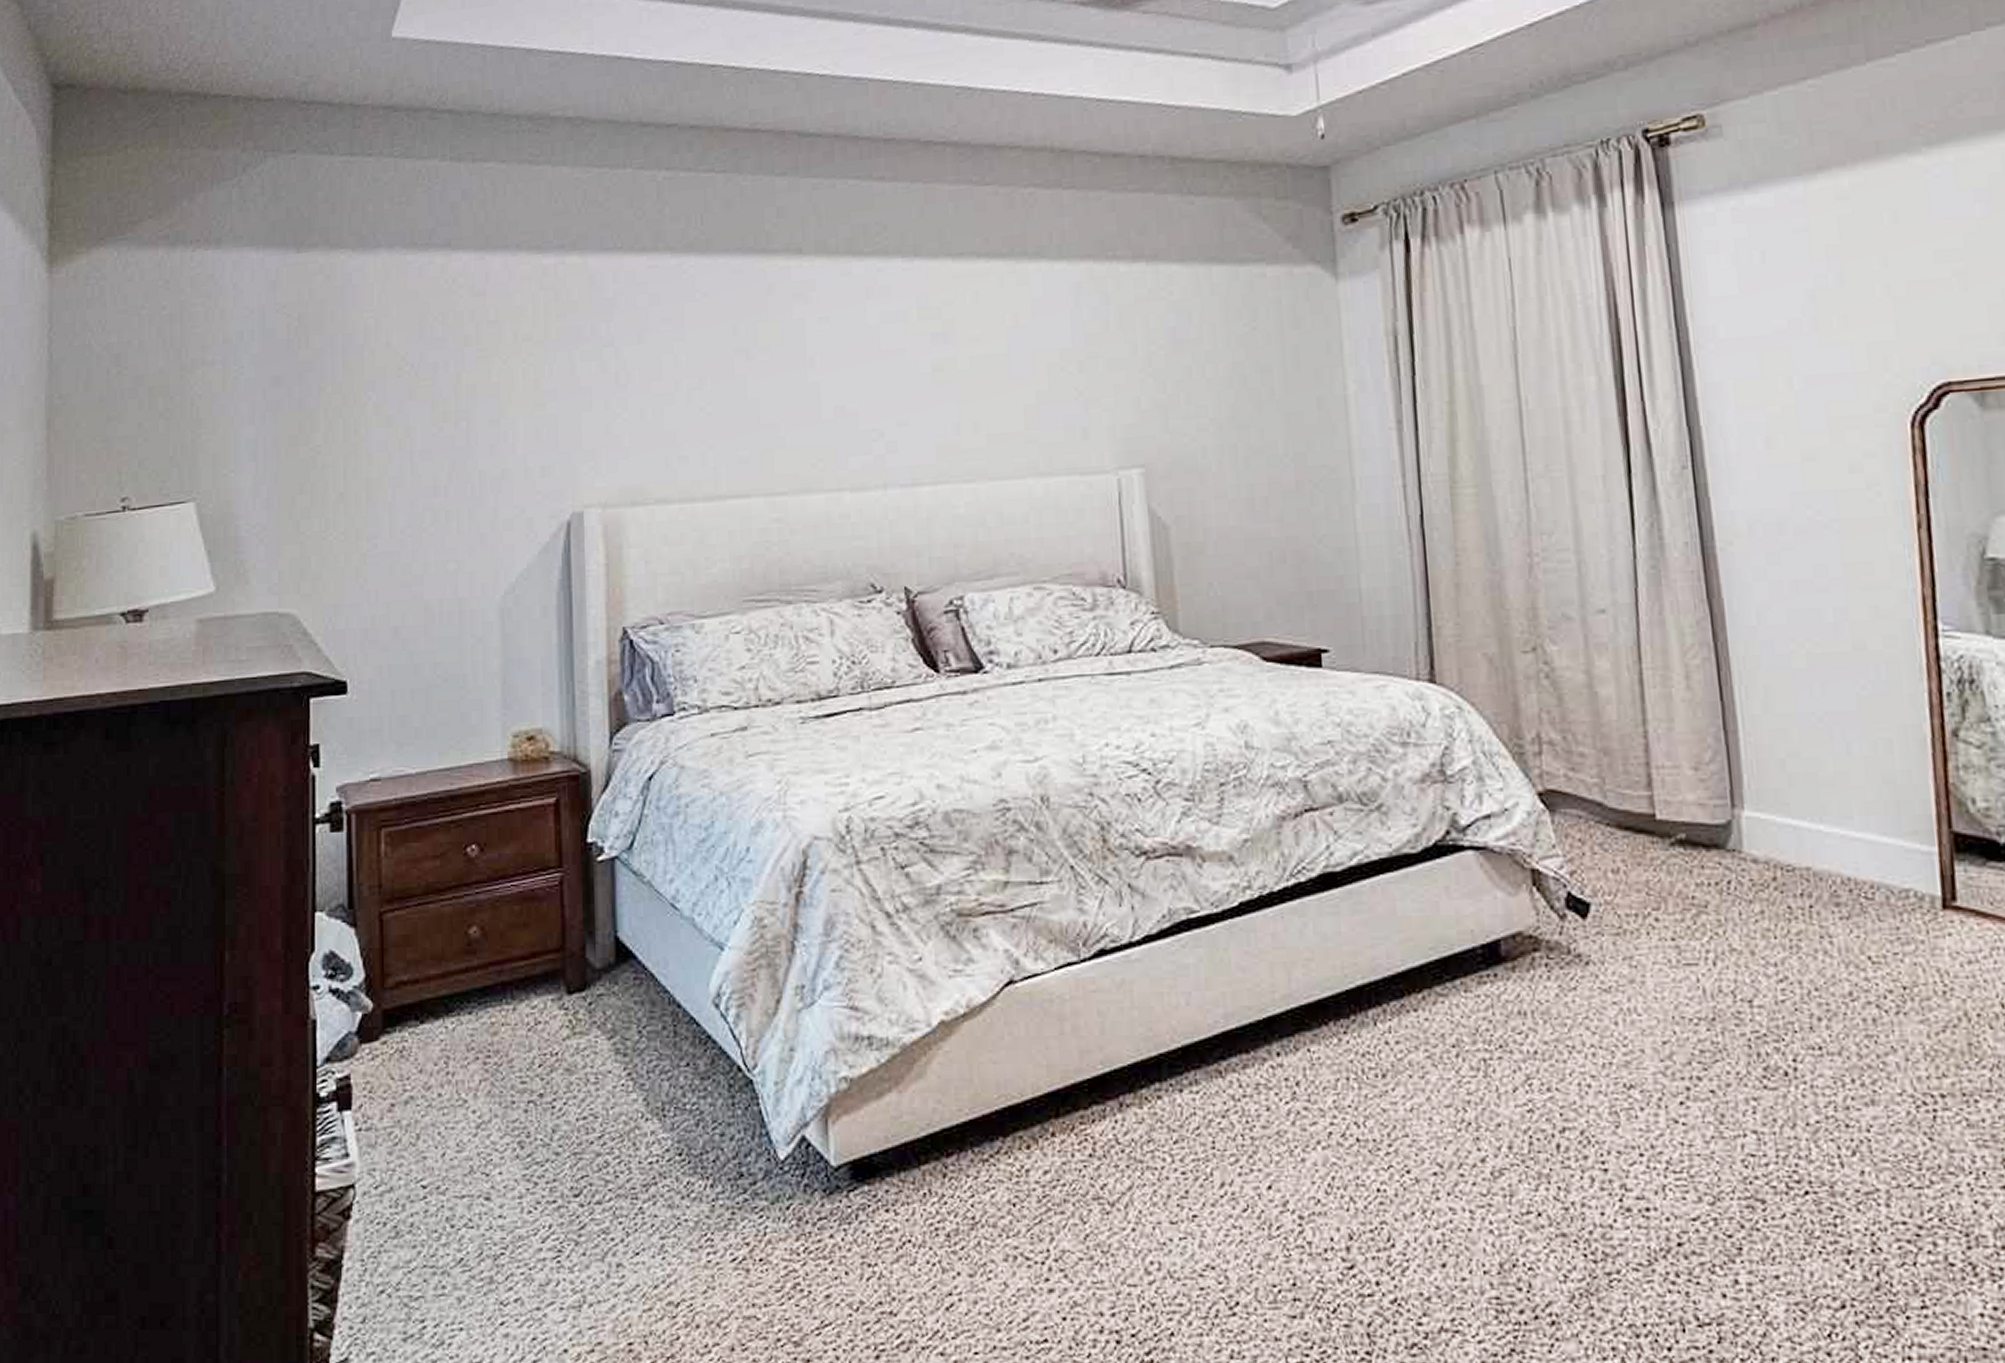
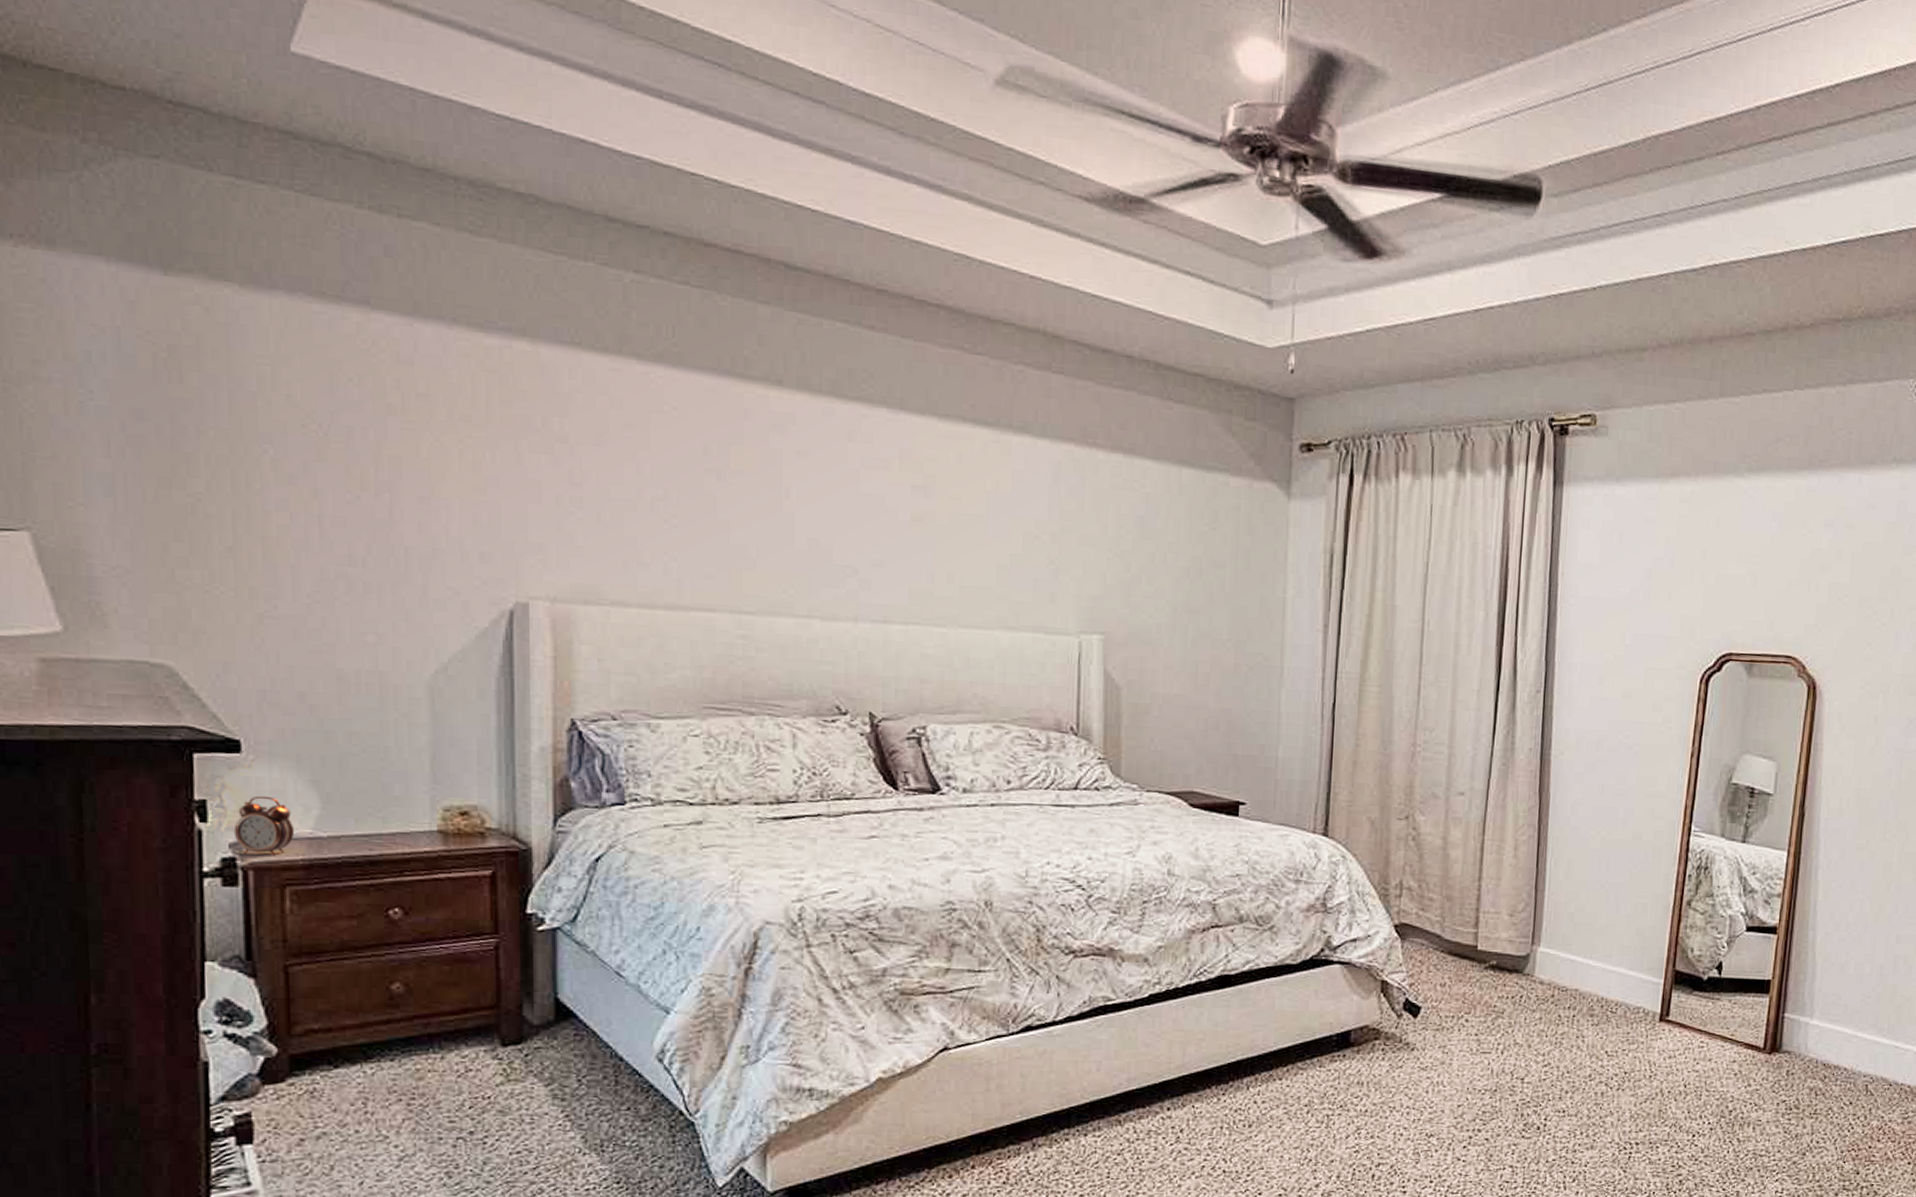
alarm clock: none [340,735,390,798] -> present [233,795,295,856]

